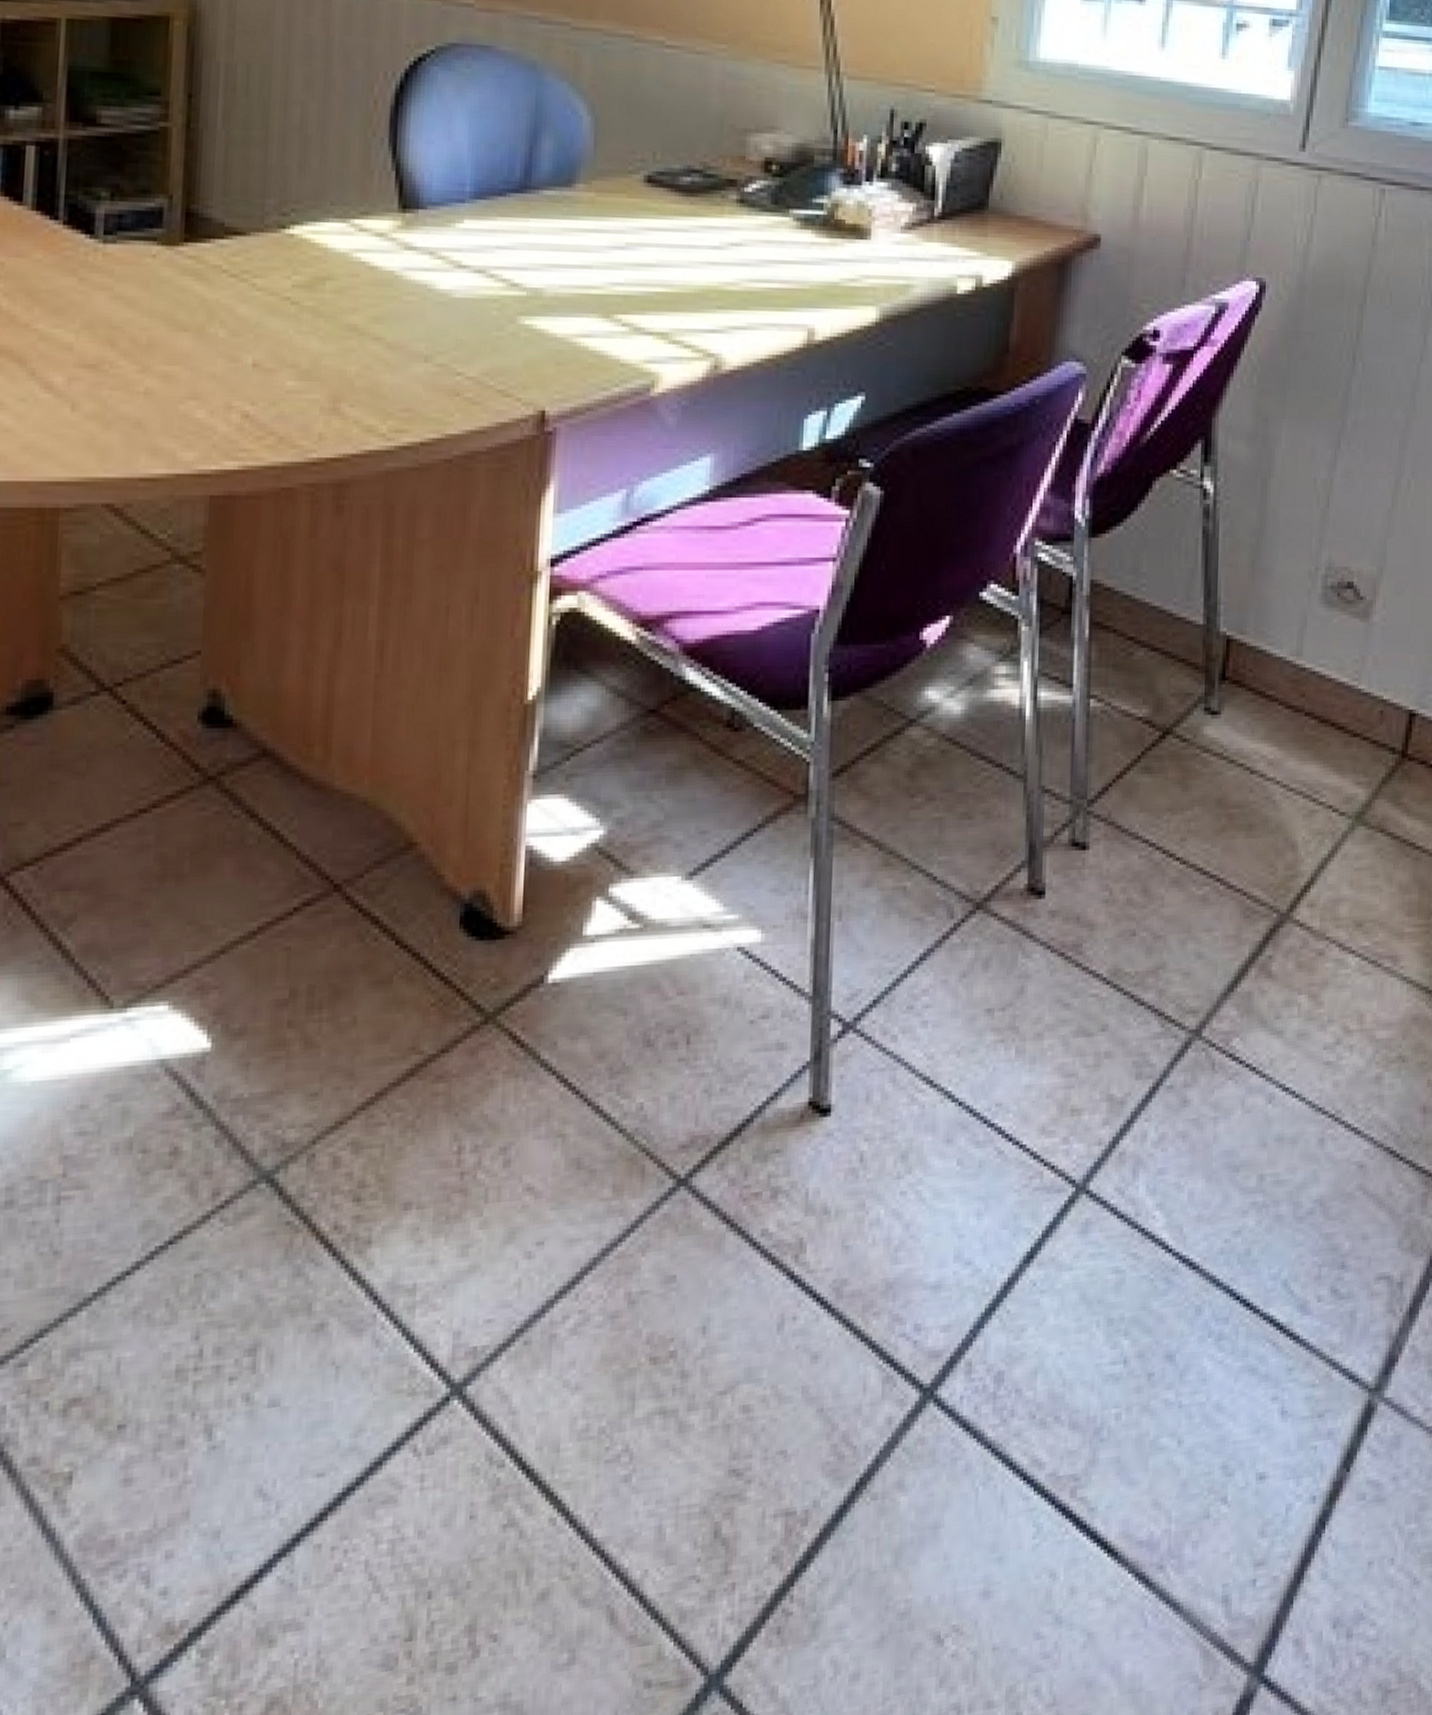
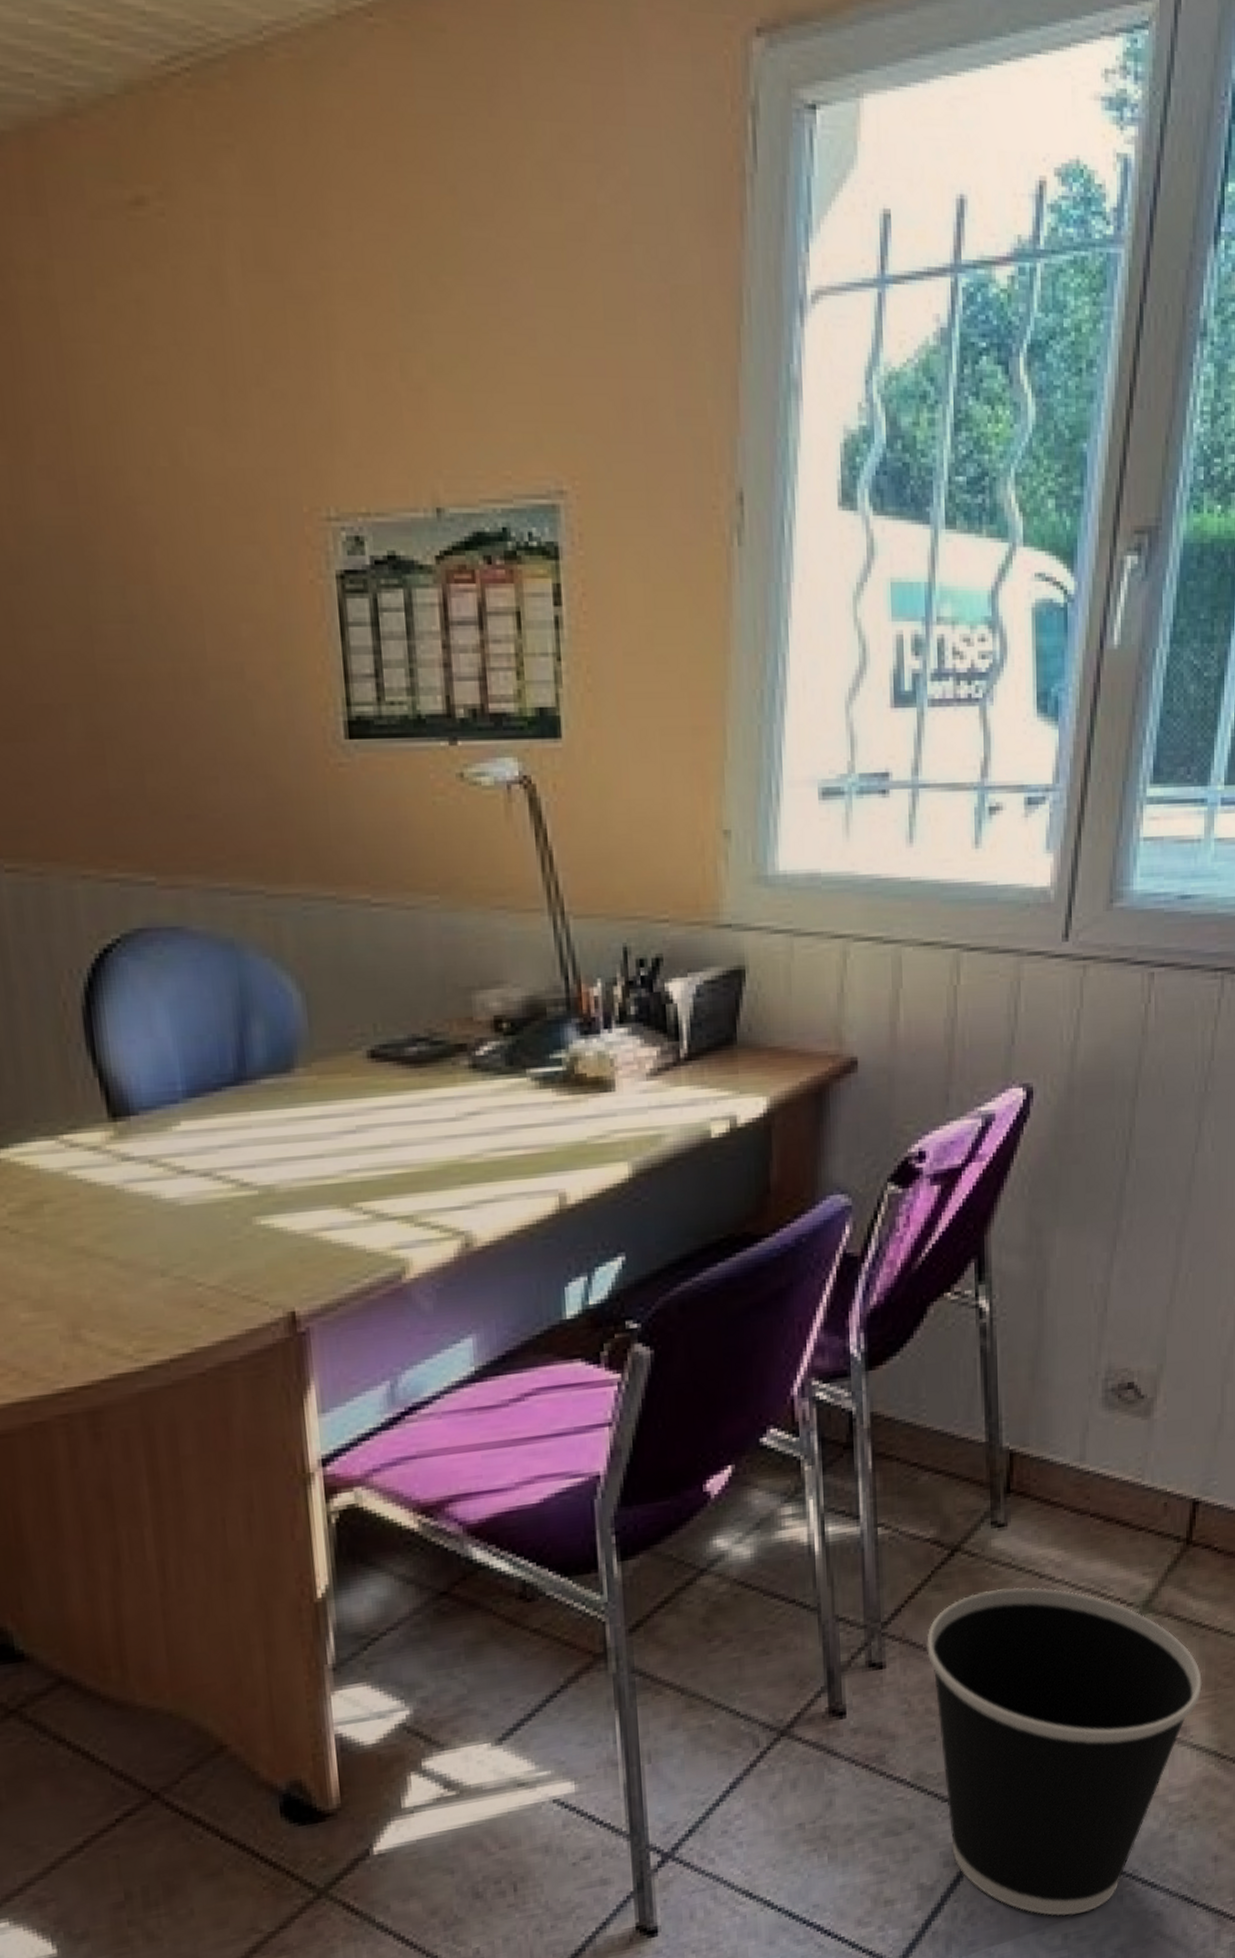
wastebasket: none [1132,779,1414,1154] -> present [927,1587,1202,1916]

